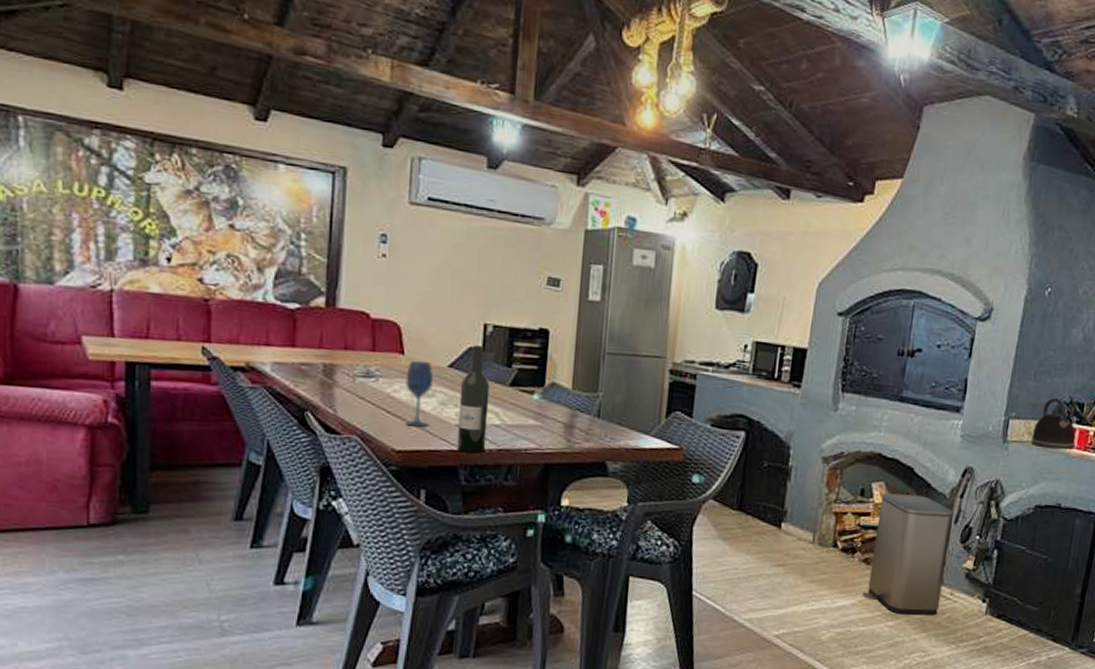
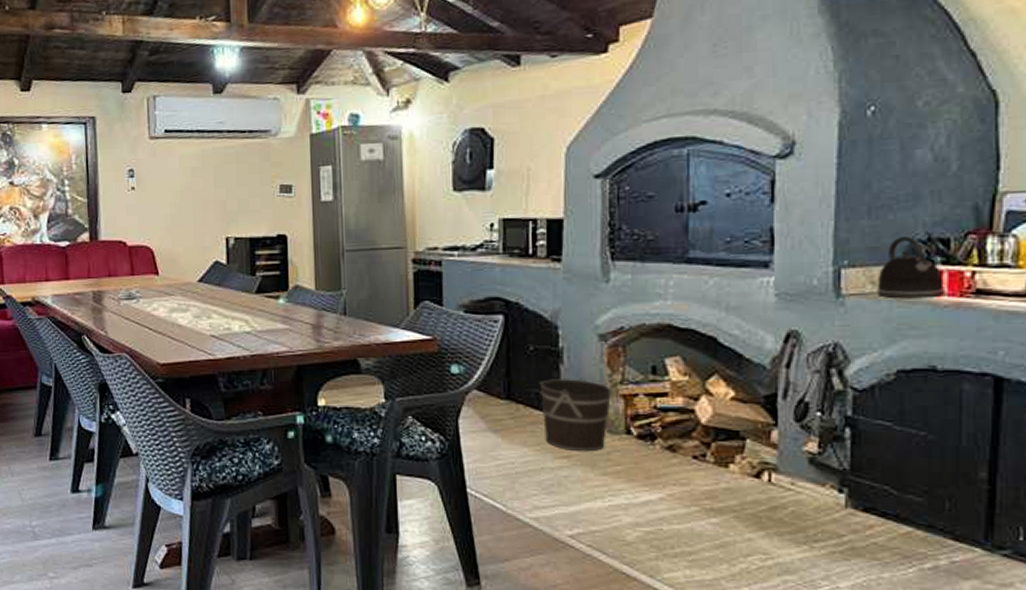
wineglass: present [405,360,433,427] -> none [162,279,186,340]
wine bottle: present [456,345,490,453] -> none [211,258,240,361]
bucket: none [766,494,826,562] -> present [539,377,611,452]
pedal bin: present [862,493,955,616] -> none [671,369,781,510]

